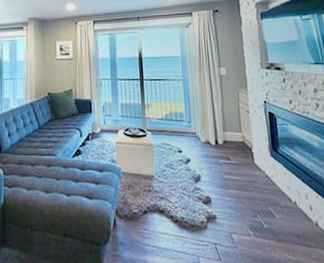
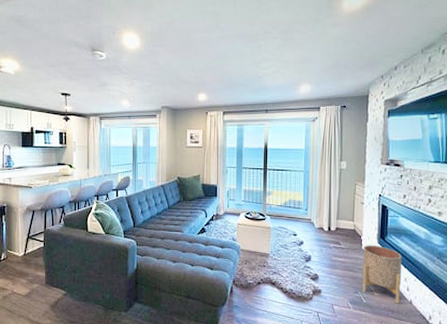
planter: none [255,158,304,227] -> present [362,245,402,304]

